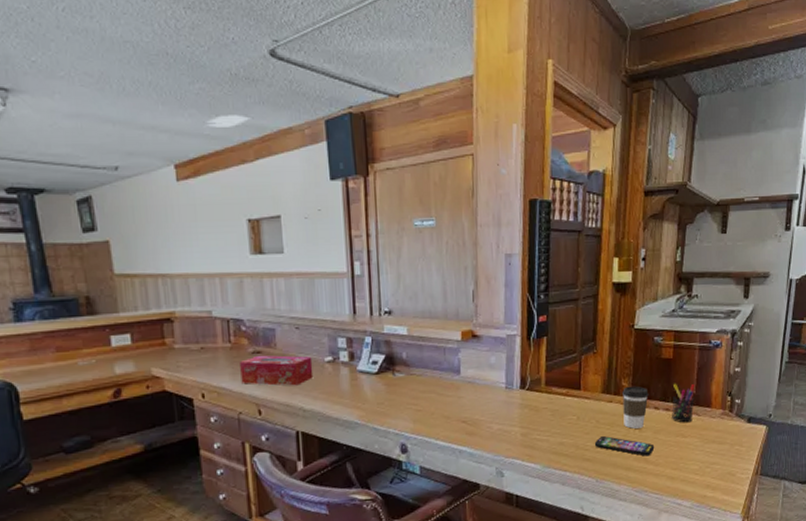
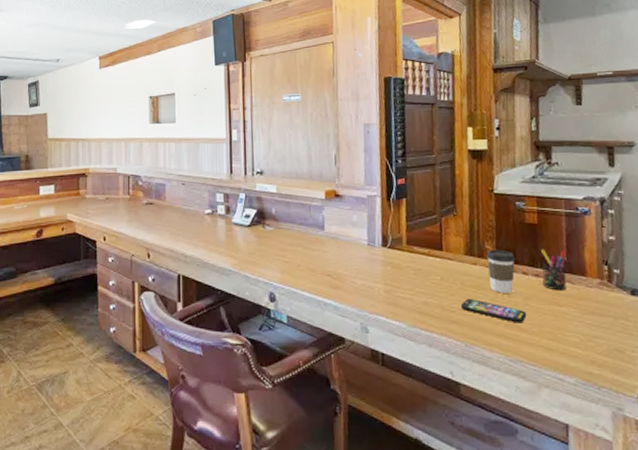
tissue box: present [240,355,314,386] -> none [136,206,195,234]

